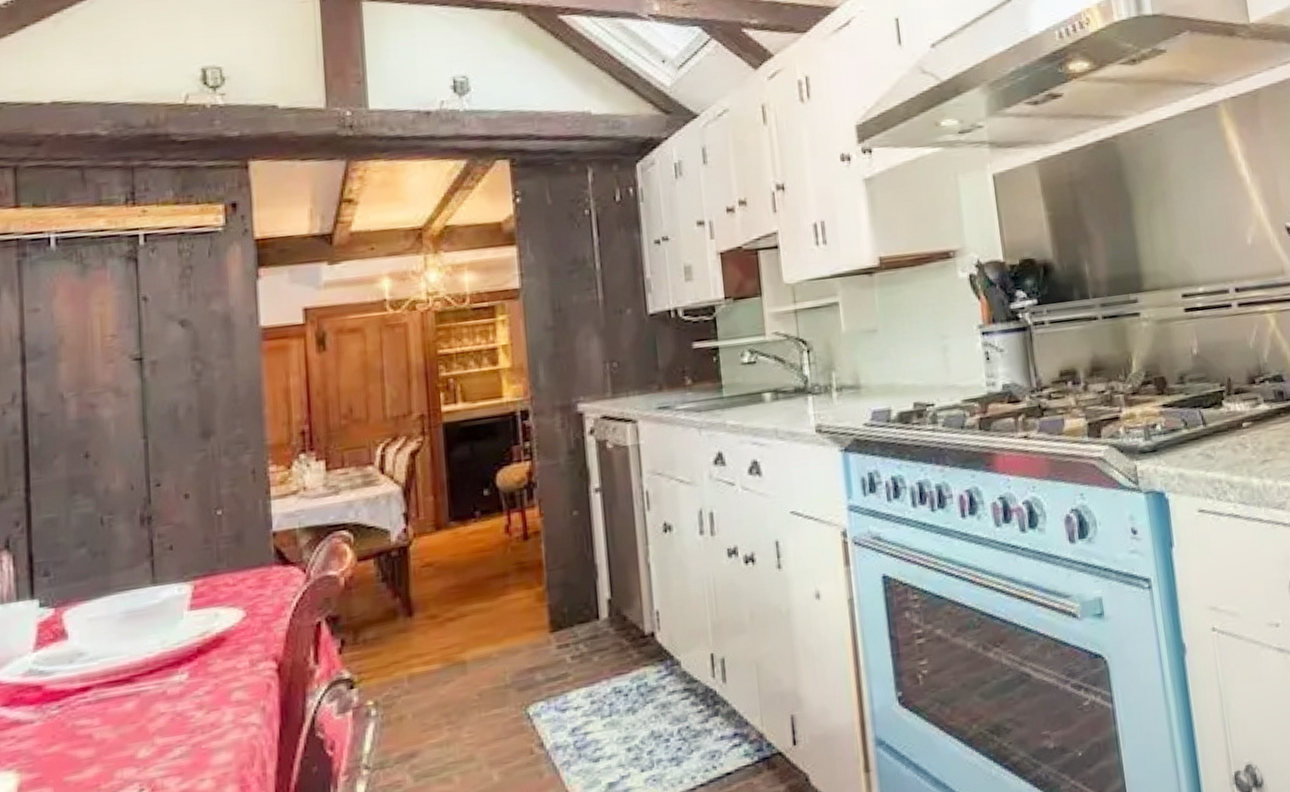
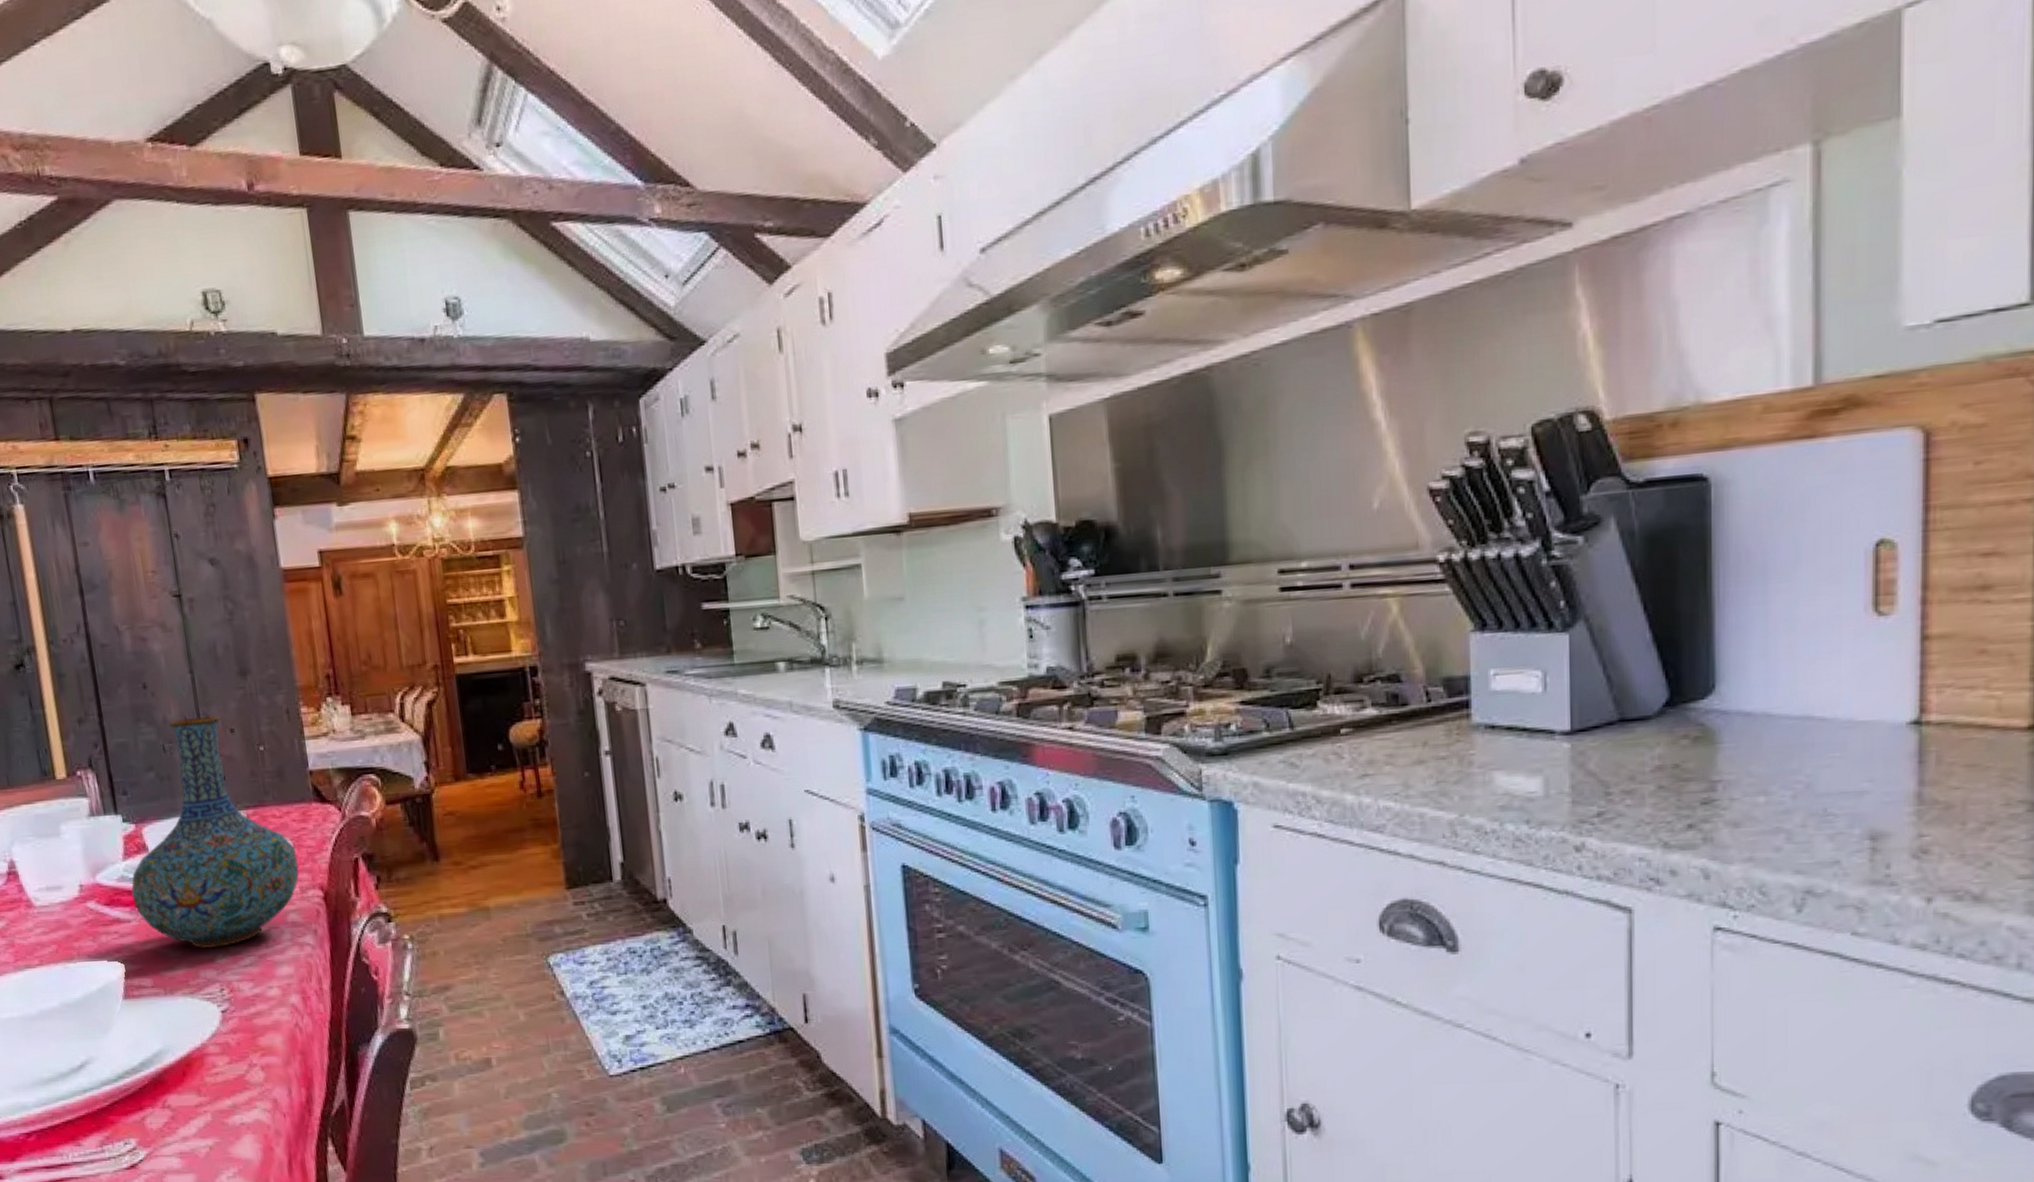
vase: none [39,481,251,744] -> present [131,715,299,948]

